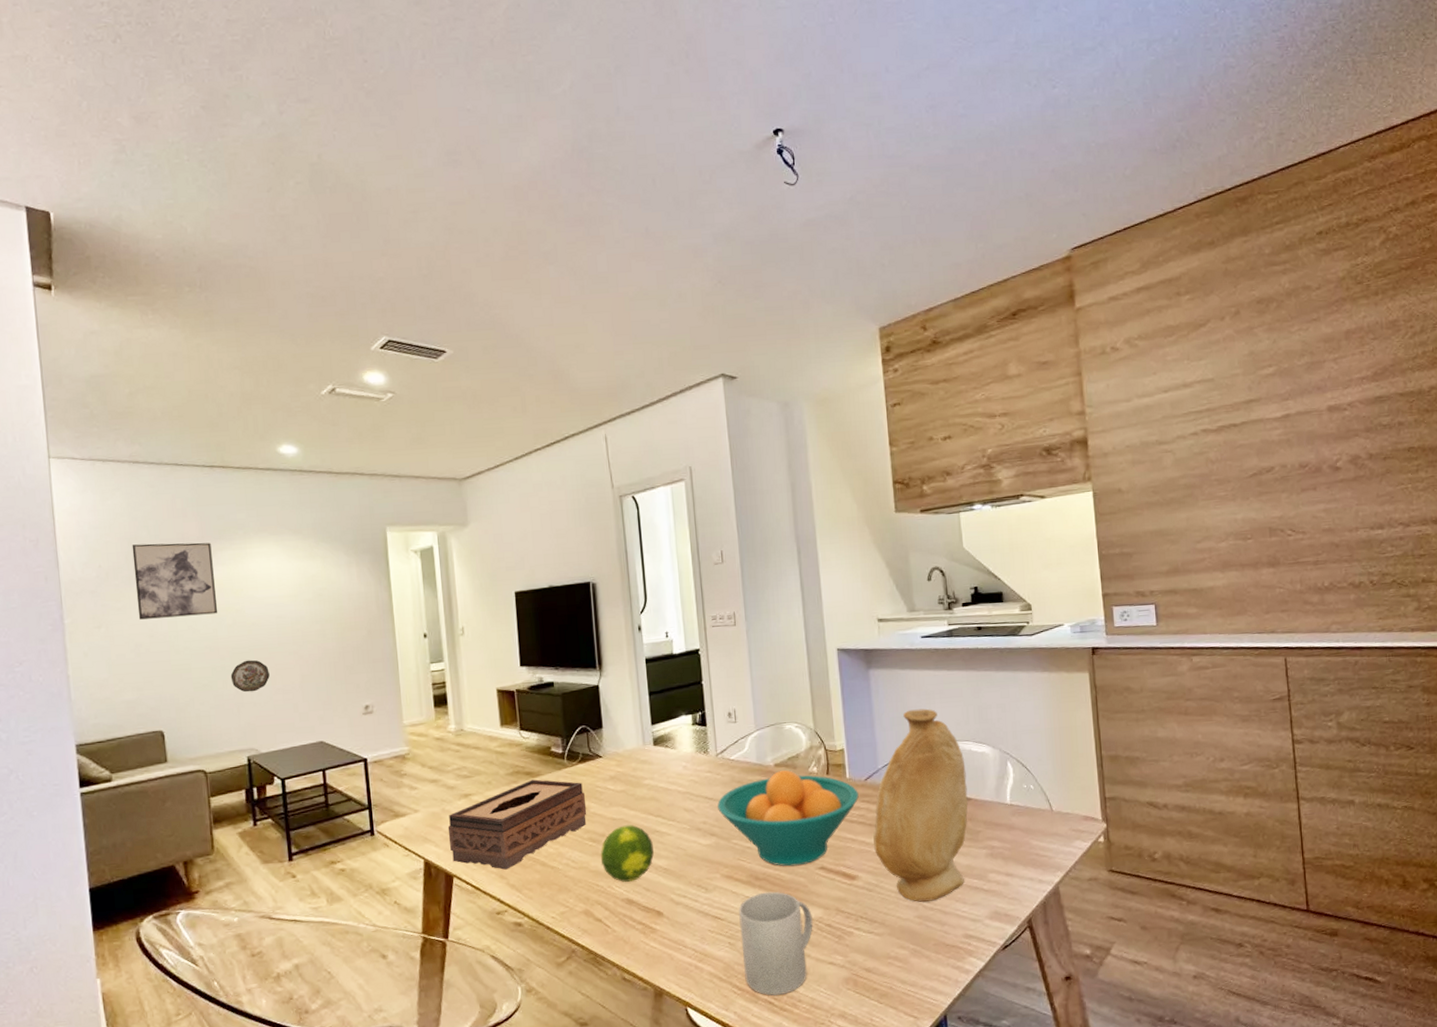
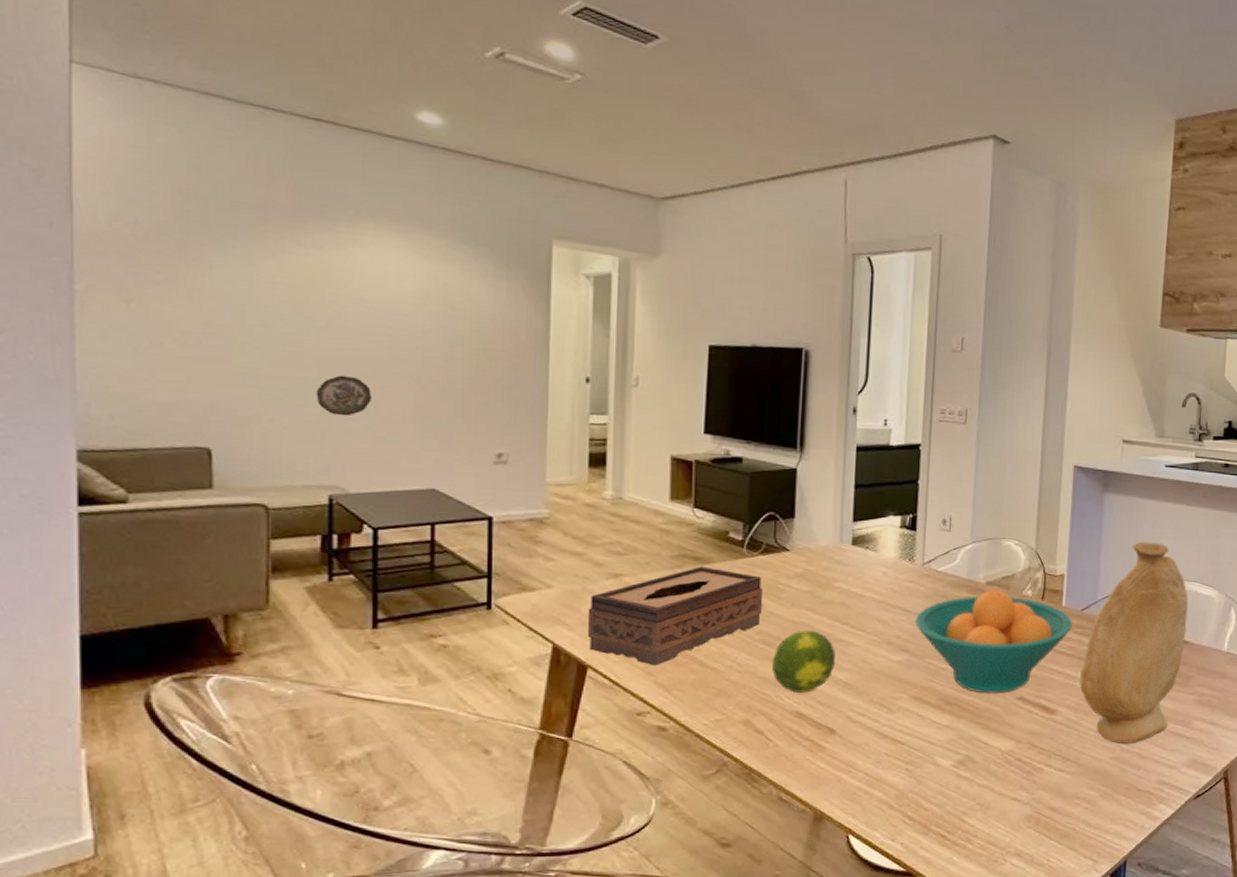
wall art: present [132,542,218,620] -> none [188,201,307,311]
mug: present [738,891,813,996] -> none [918,718,1003,828]

